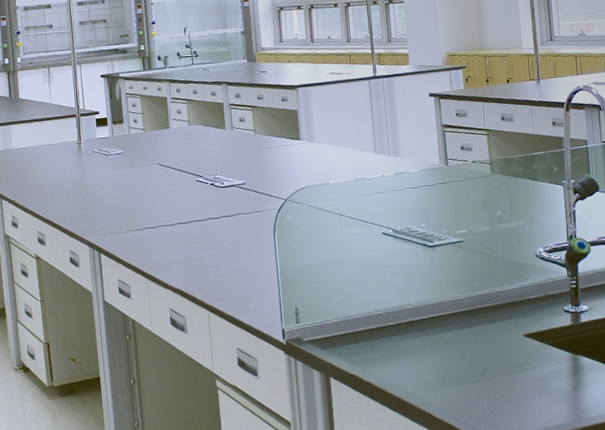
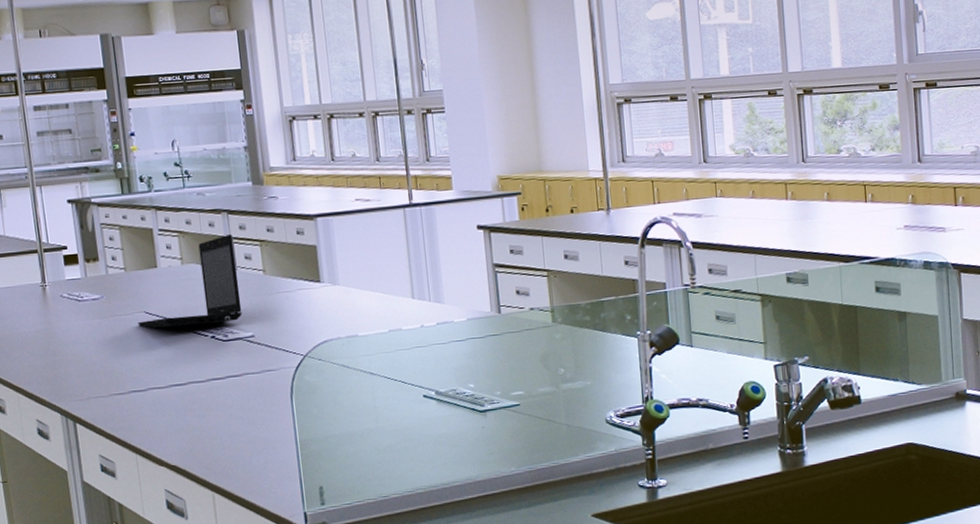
laptop: none [153,101,236,177] -> present [138,233,242,328]

